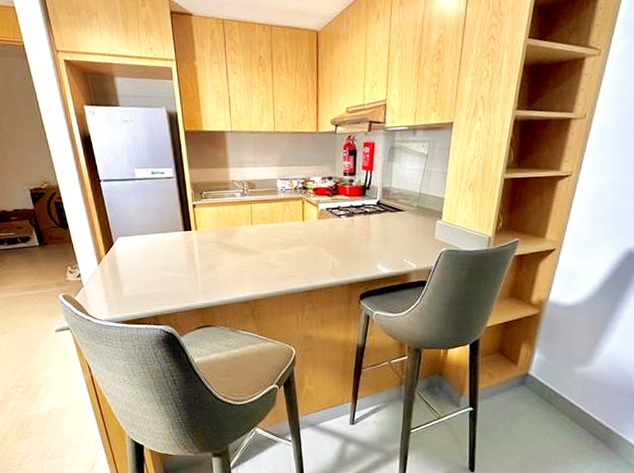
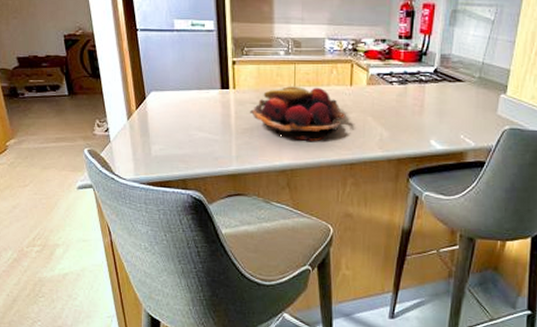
fruit basket: none [212,224,300,274] -> present [250,86,346,142]

